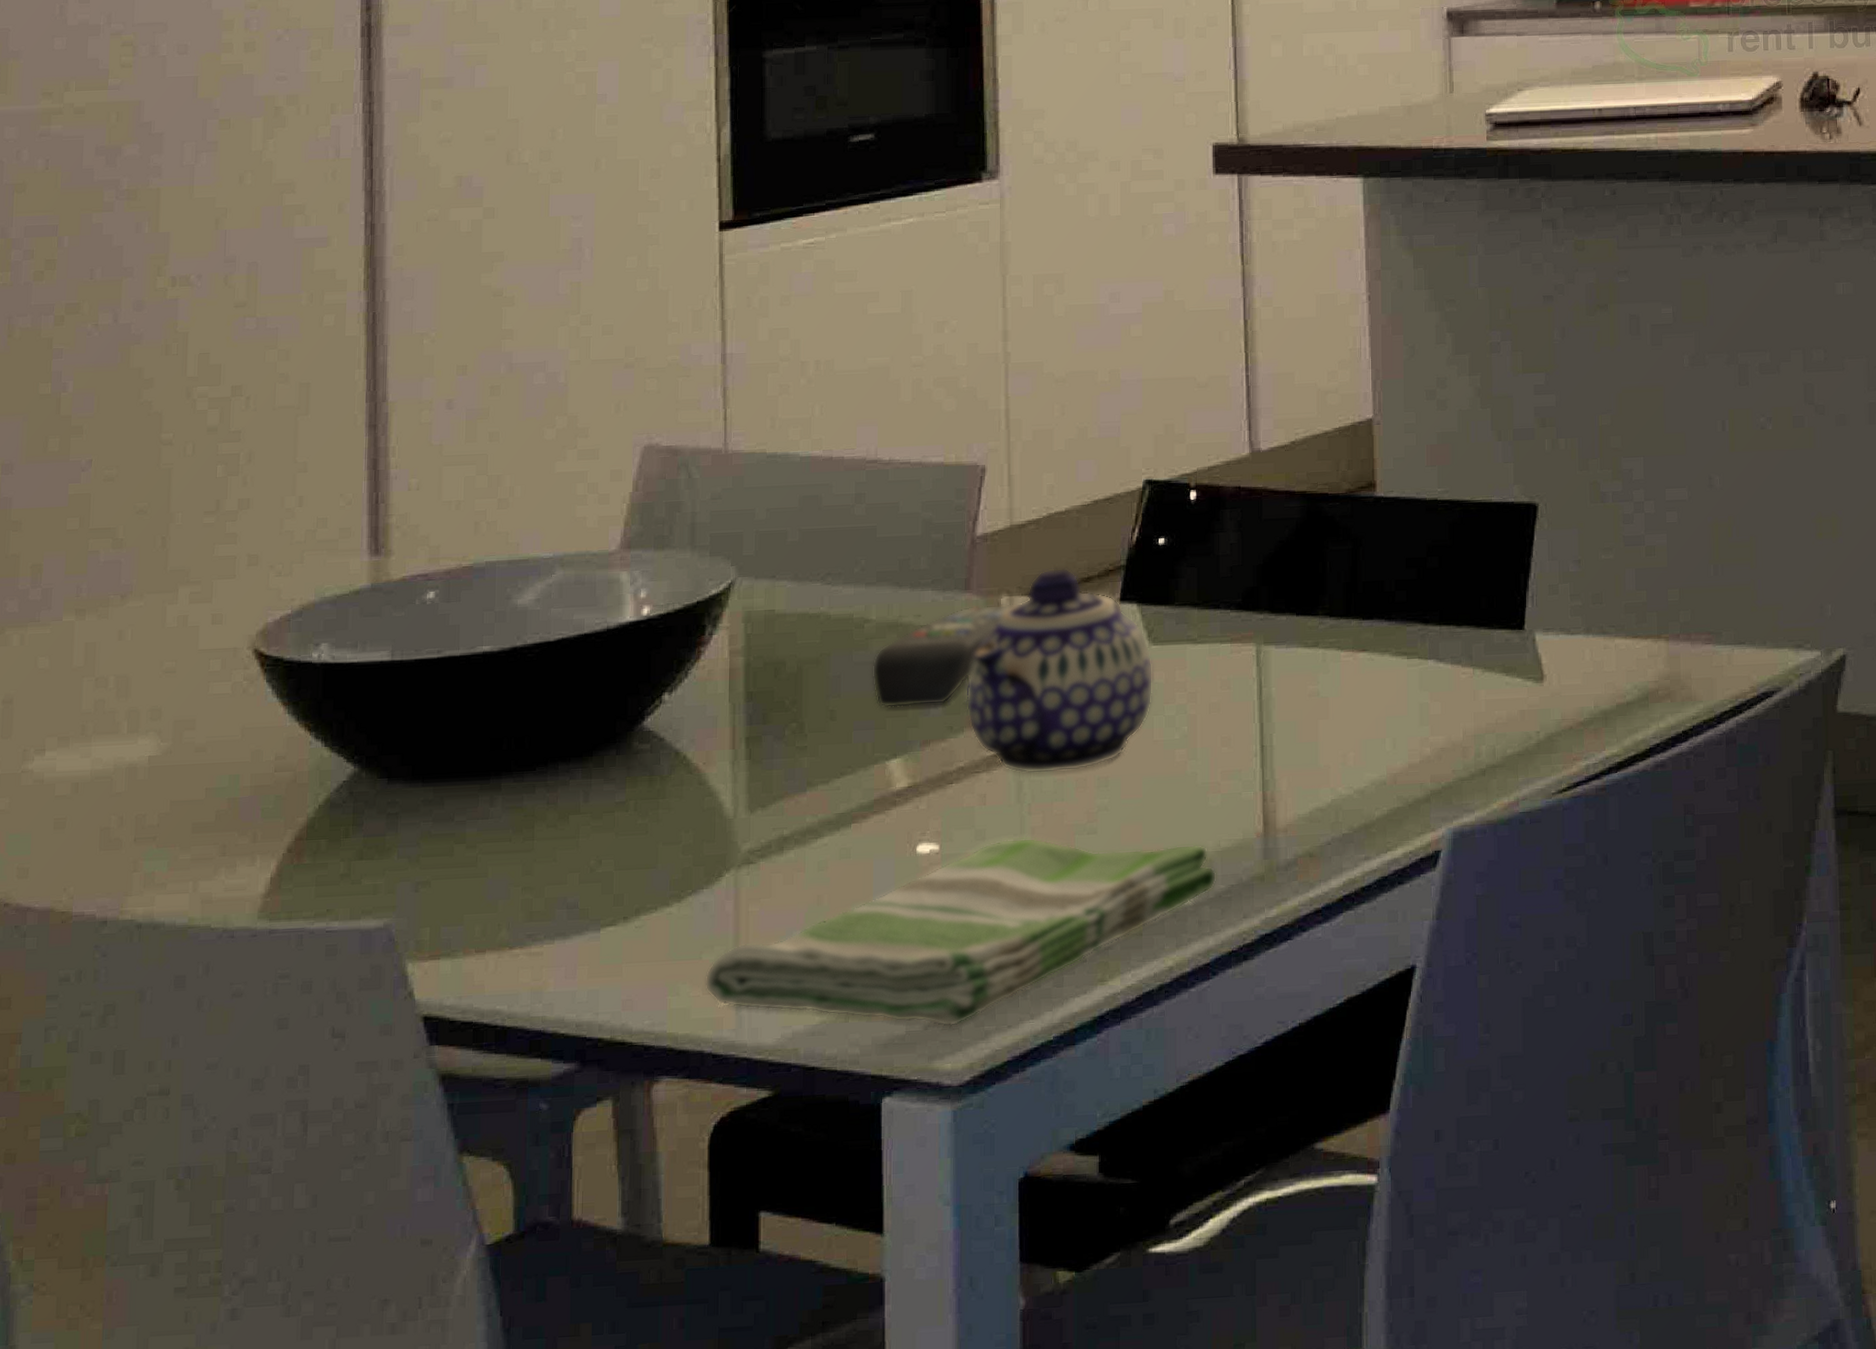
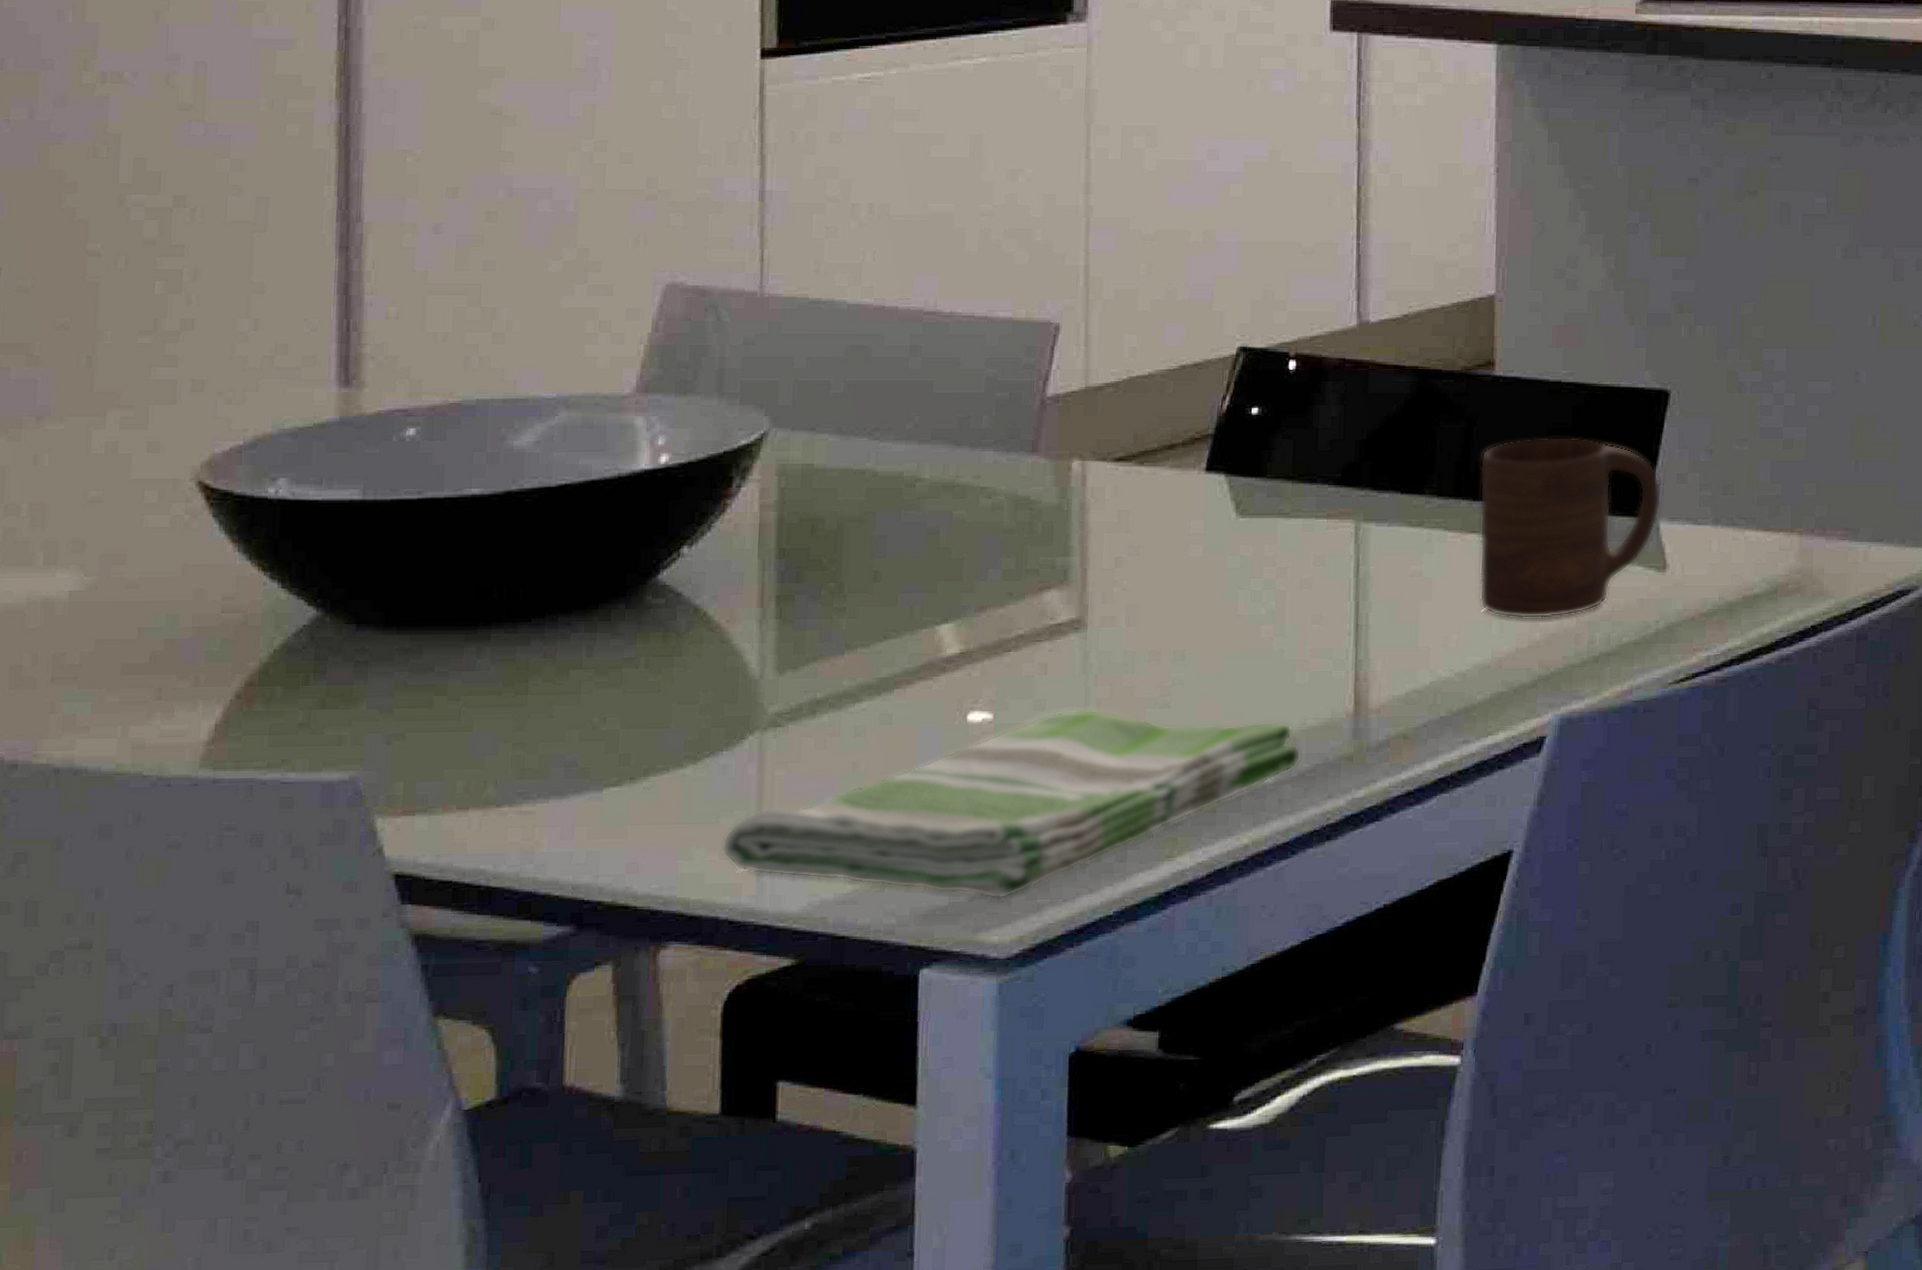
remote control: present [872,603,1017,708] -> none [923,467,1089,572]
teapot: present [965,567,1153,775] -> none [1028,434,1240,645]
cup: none [1367,553,1536,735] -> present [1479,436,1662,619]

